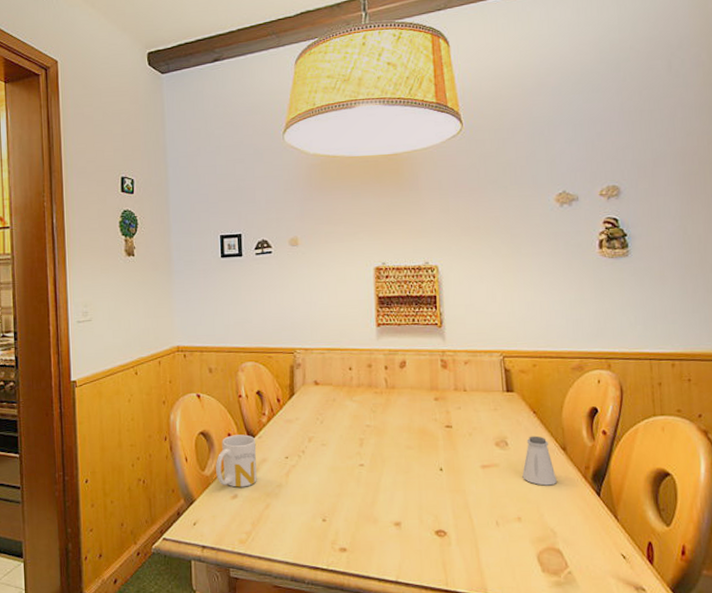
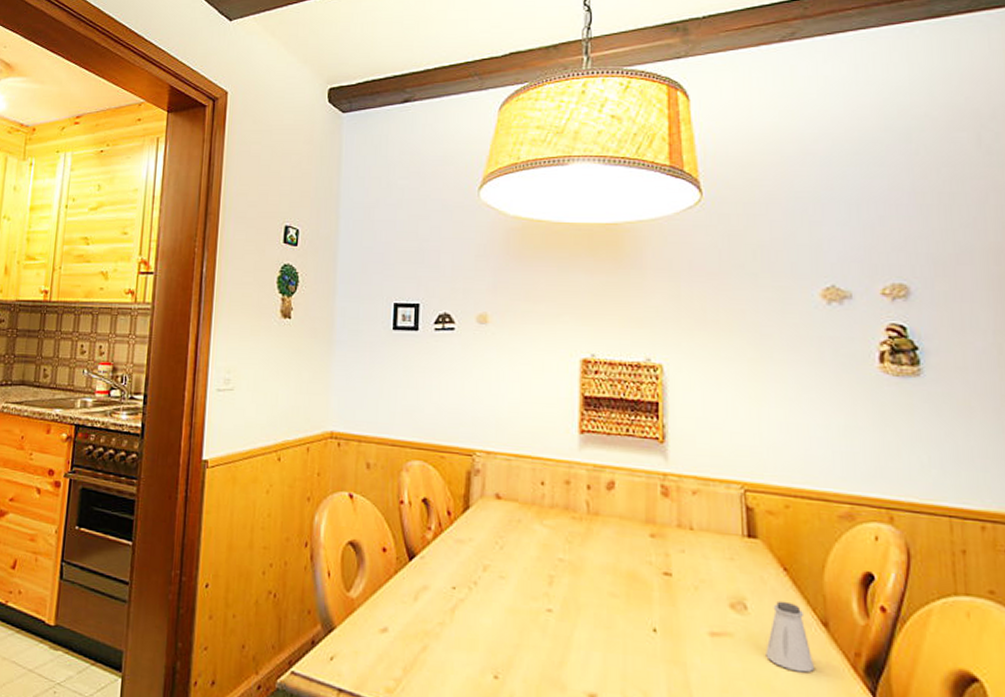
mug: present [216,434,257,487] -> none [364,550,417,620]

